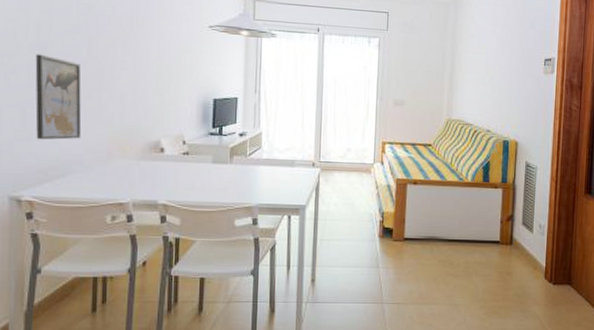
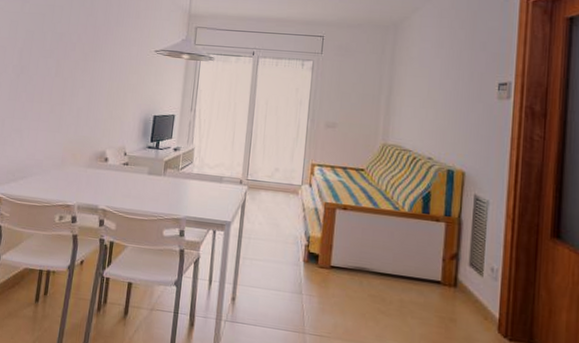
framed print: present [35,54,82,140] -> none [9,74,49,146]

